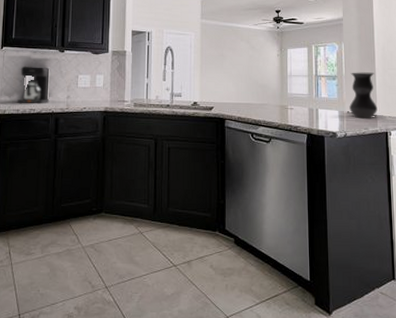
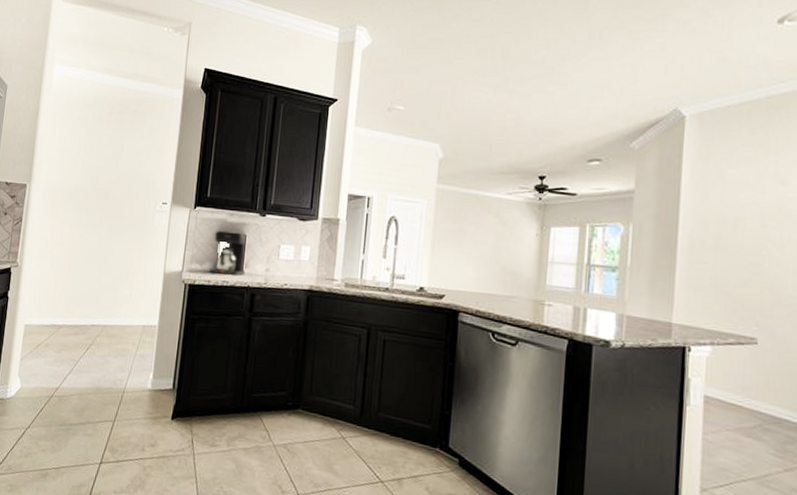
vase: present [349,72,378,119] -> none [632,263,675,328]

